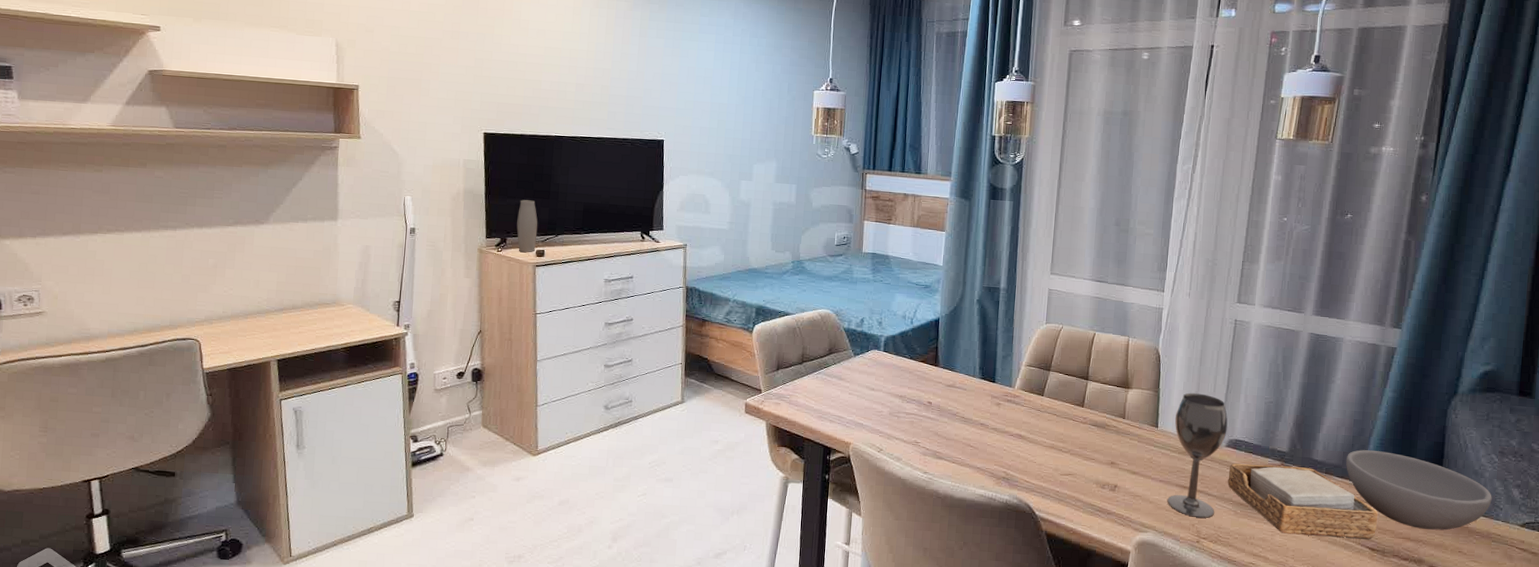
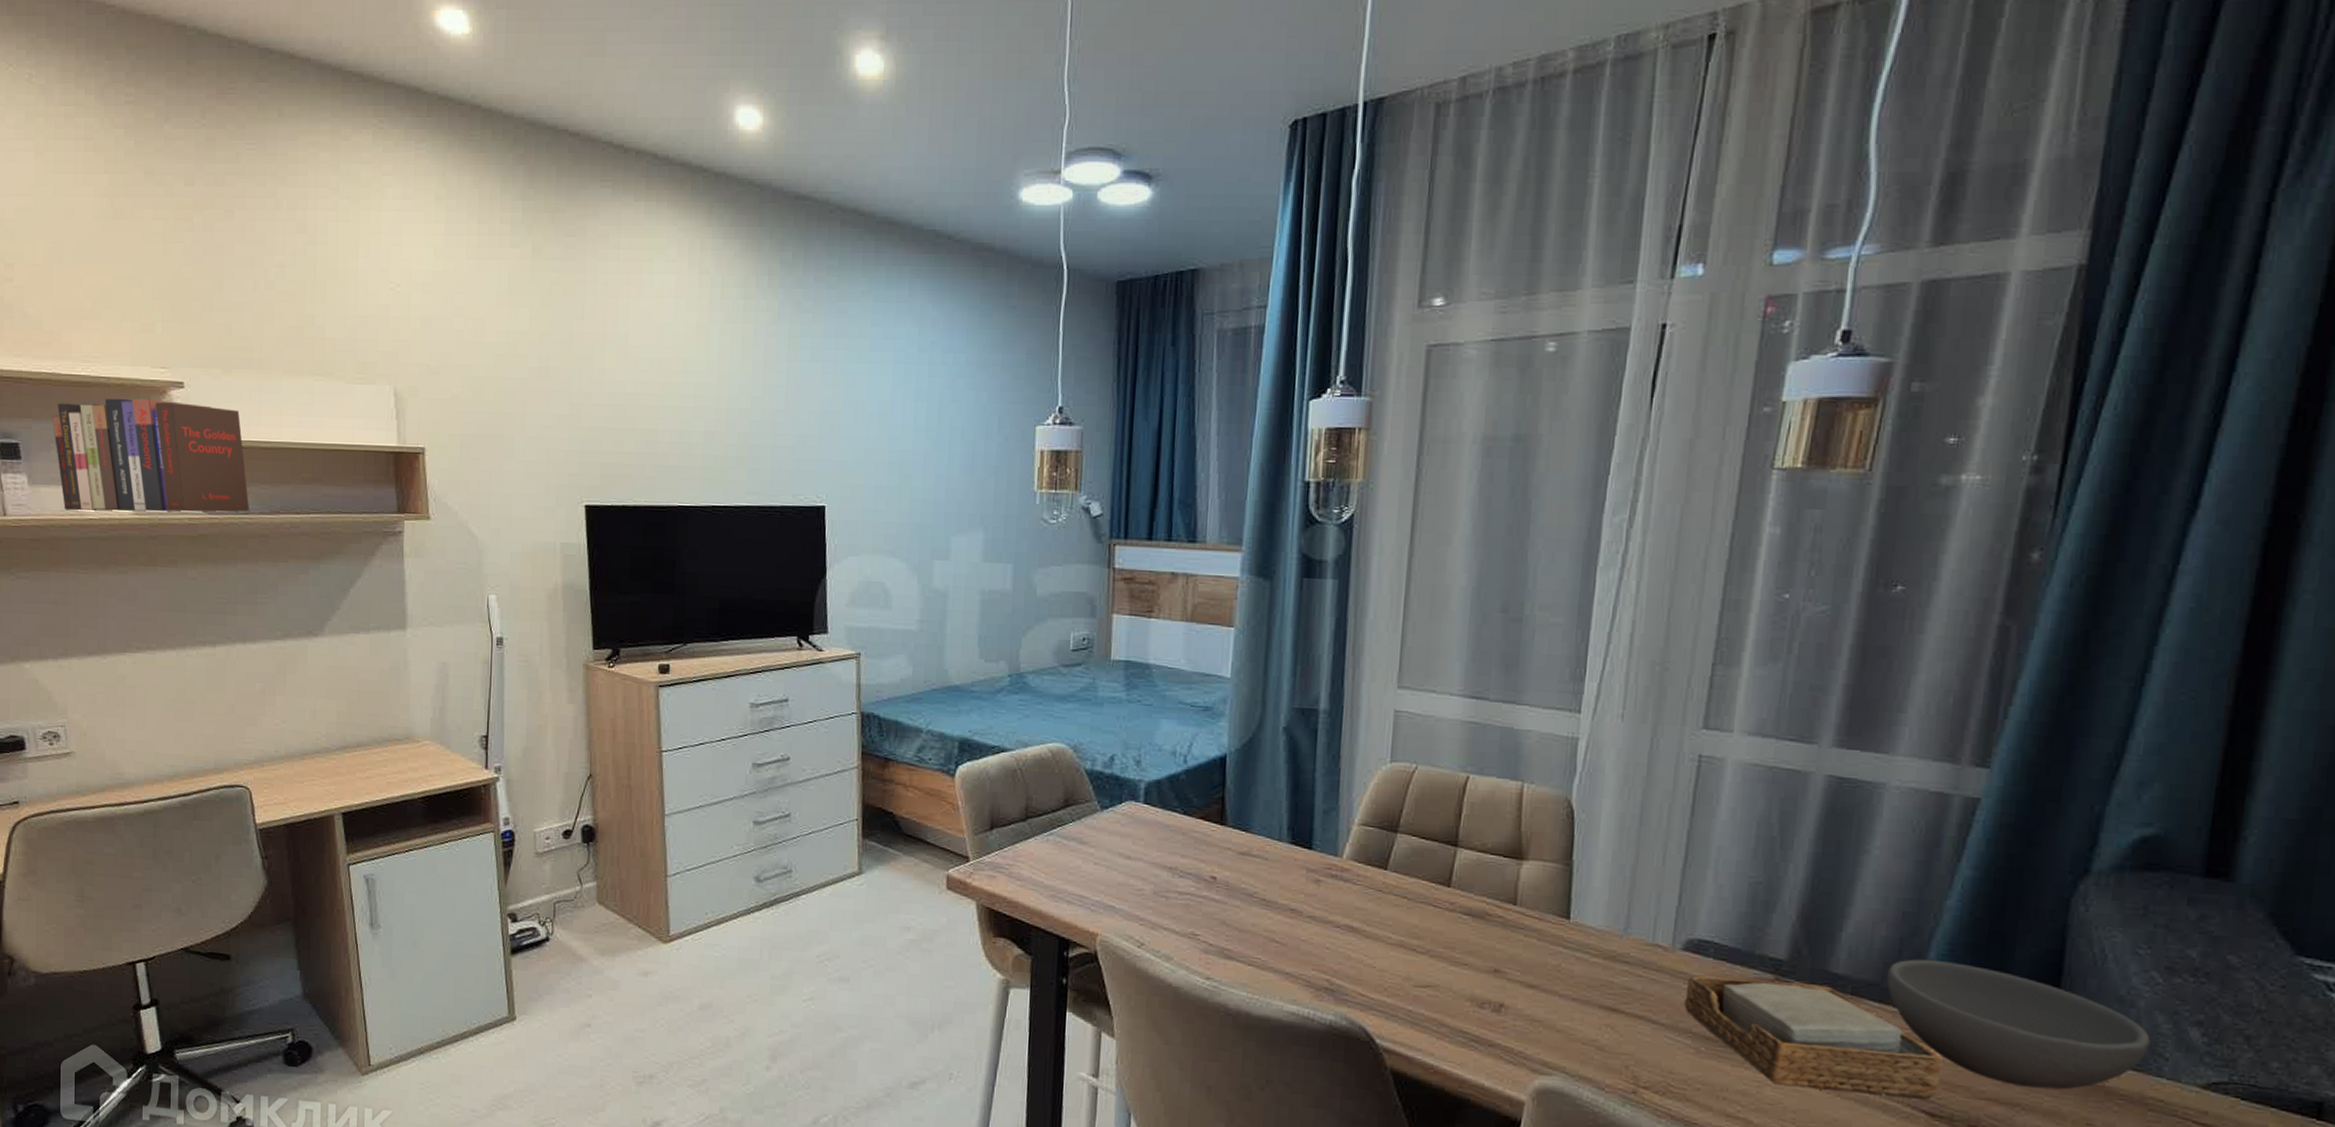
books: none [43,35,211,128] -> present [52,398,249,512]
vase: present [516,199,538,253] -> none [632,596,660,669]
wine glass: present [1167,392,1228,518] -> none [1584,867,1686,1057]

